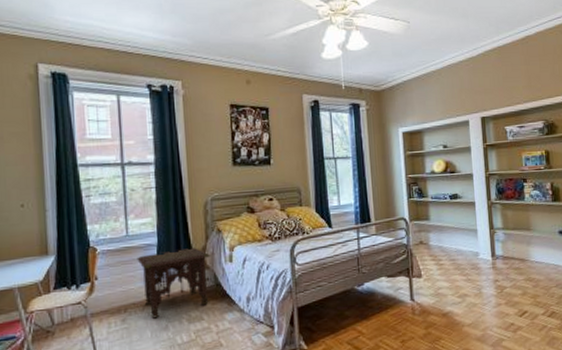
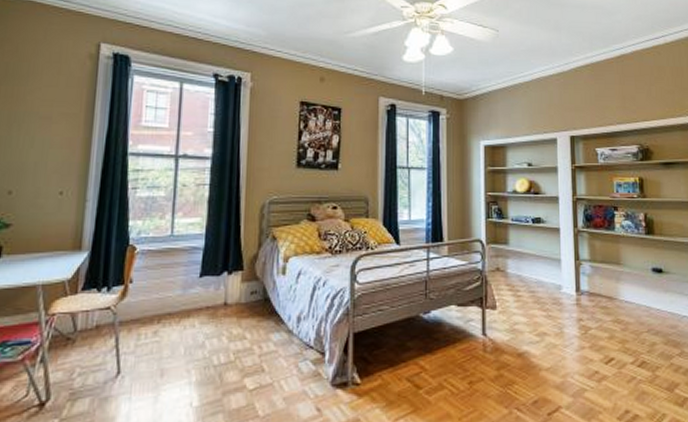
side table: present [137,248,212,319] -> none [179,255,263,333]

